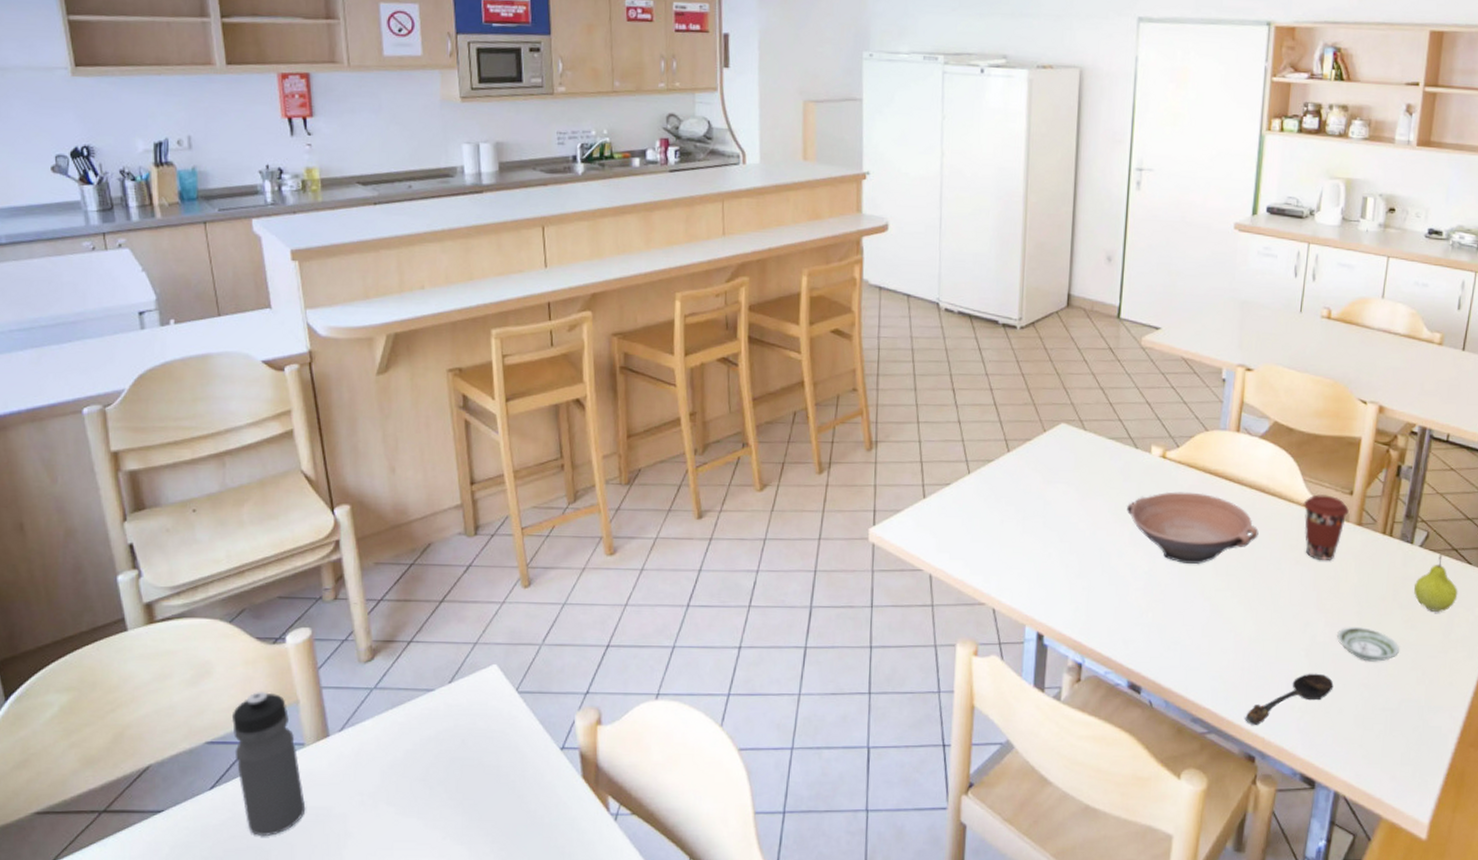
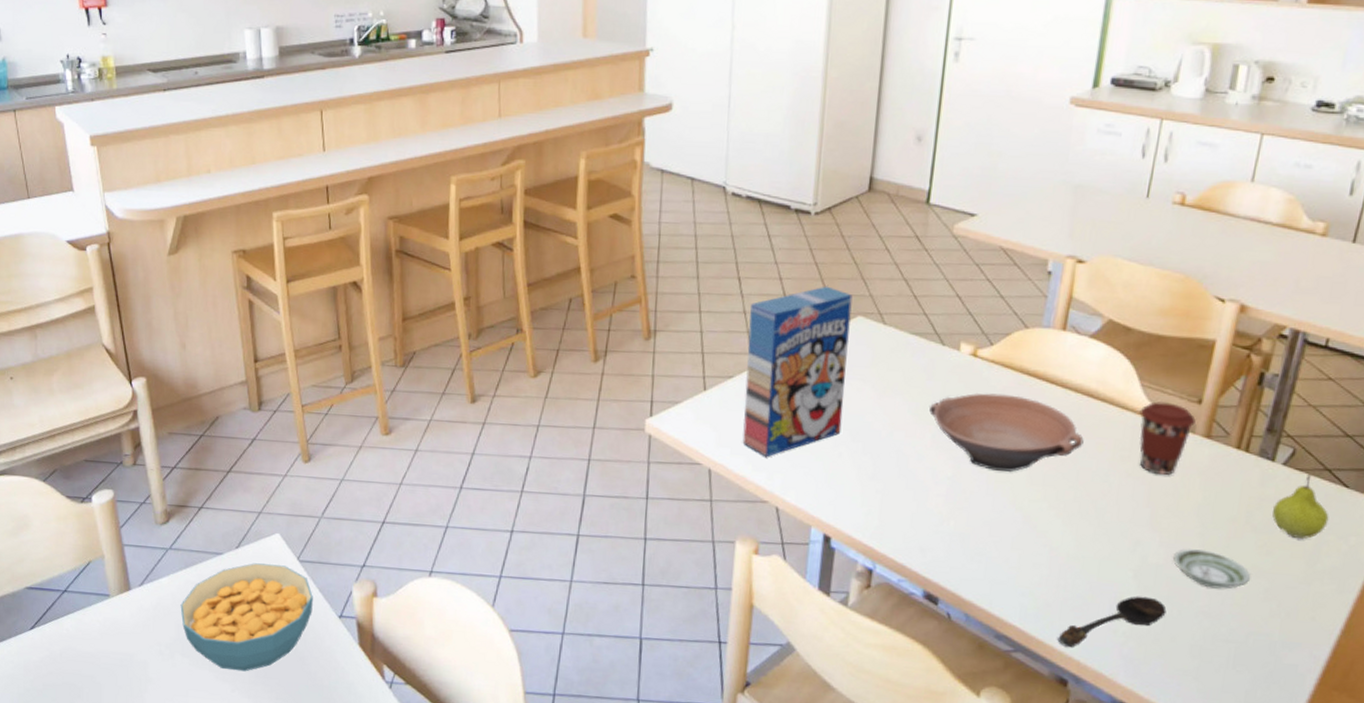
water bottle: present [231,692,306,837] -> none [47,545,112,676]
cereal bowl: none [386,698,533,816] -> present [180,563,313,672]
cereal box: none [960,395,1056,561] -> present [742,286,853,457]

